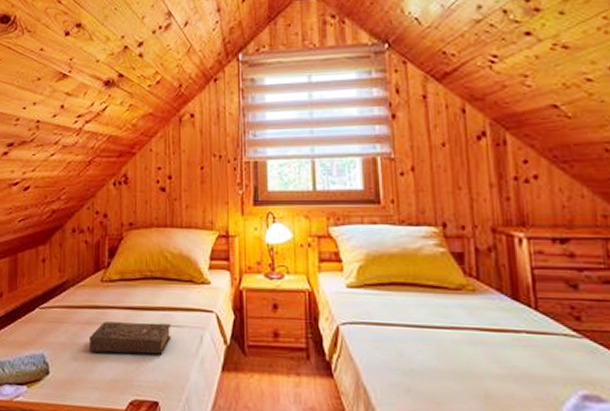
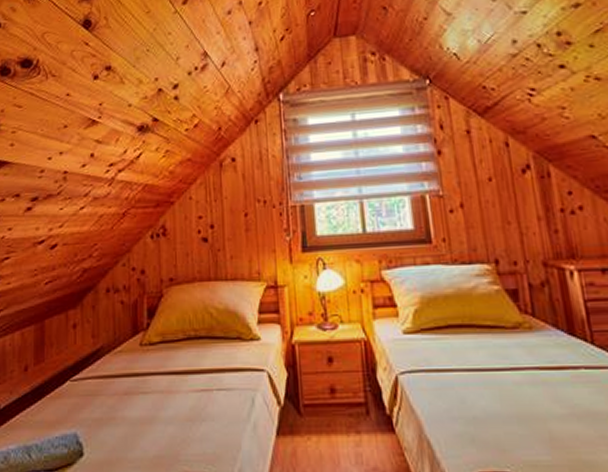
book: present [88,321,172,355] -> none [127,387,220,426]

